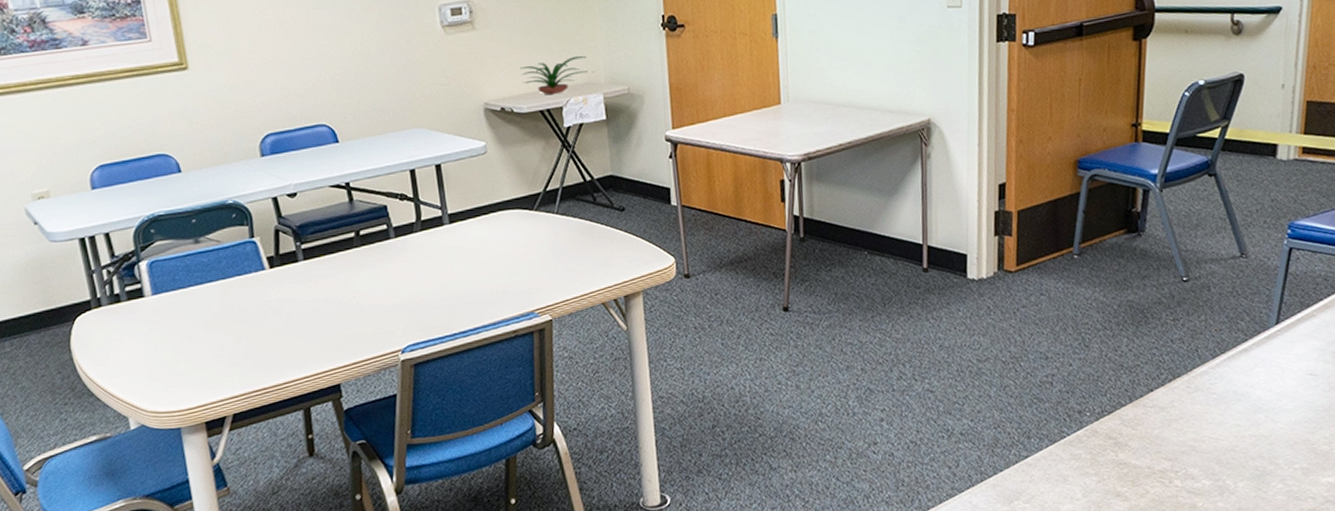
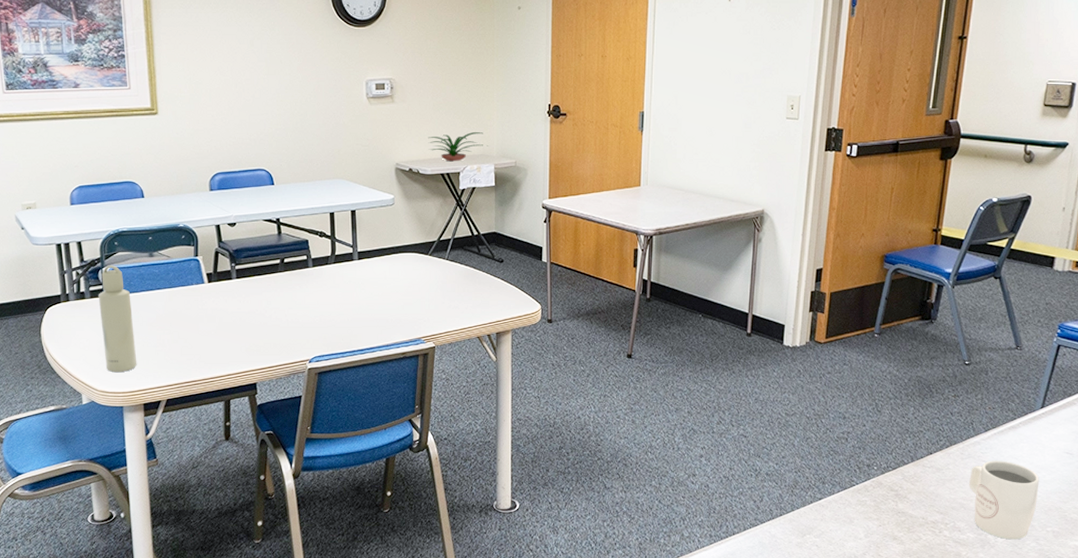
bottle: none [136,257,193,388] -> present [98,265,137,373]
mug: none [1199,390,1281,483] -> present [969,460,1039,540]

